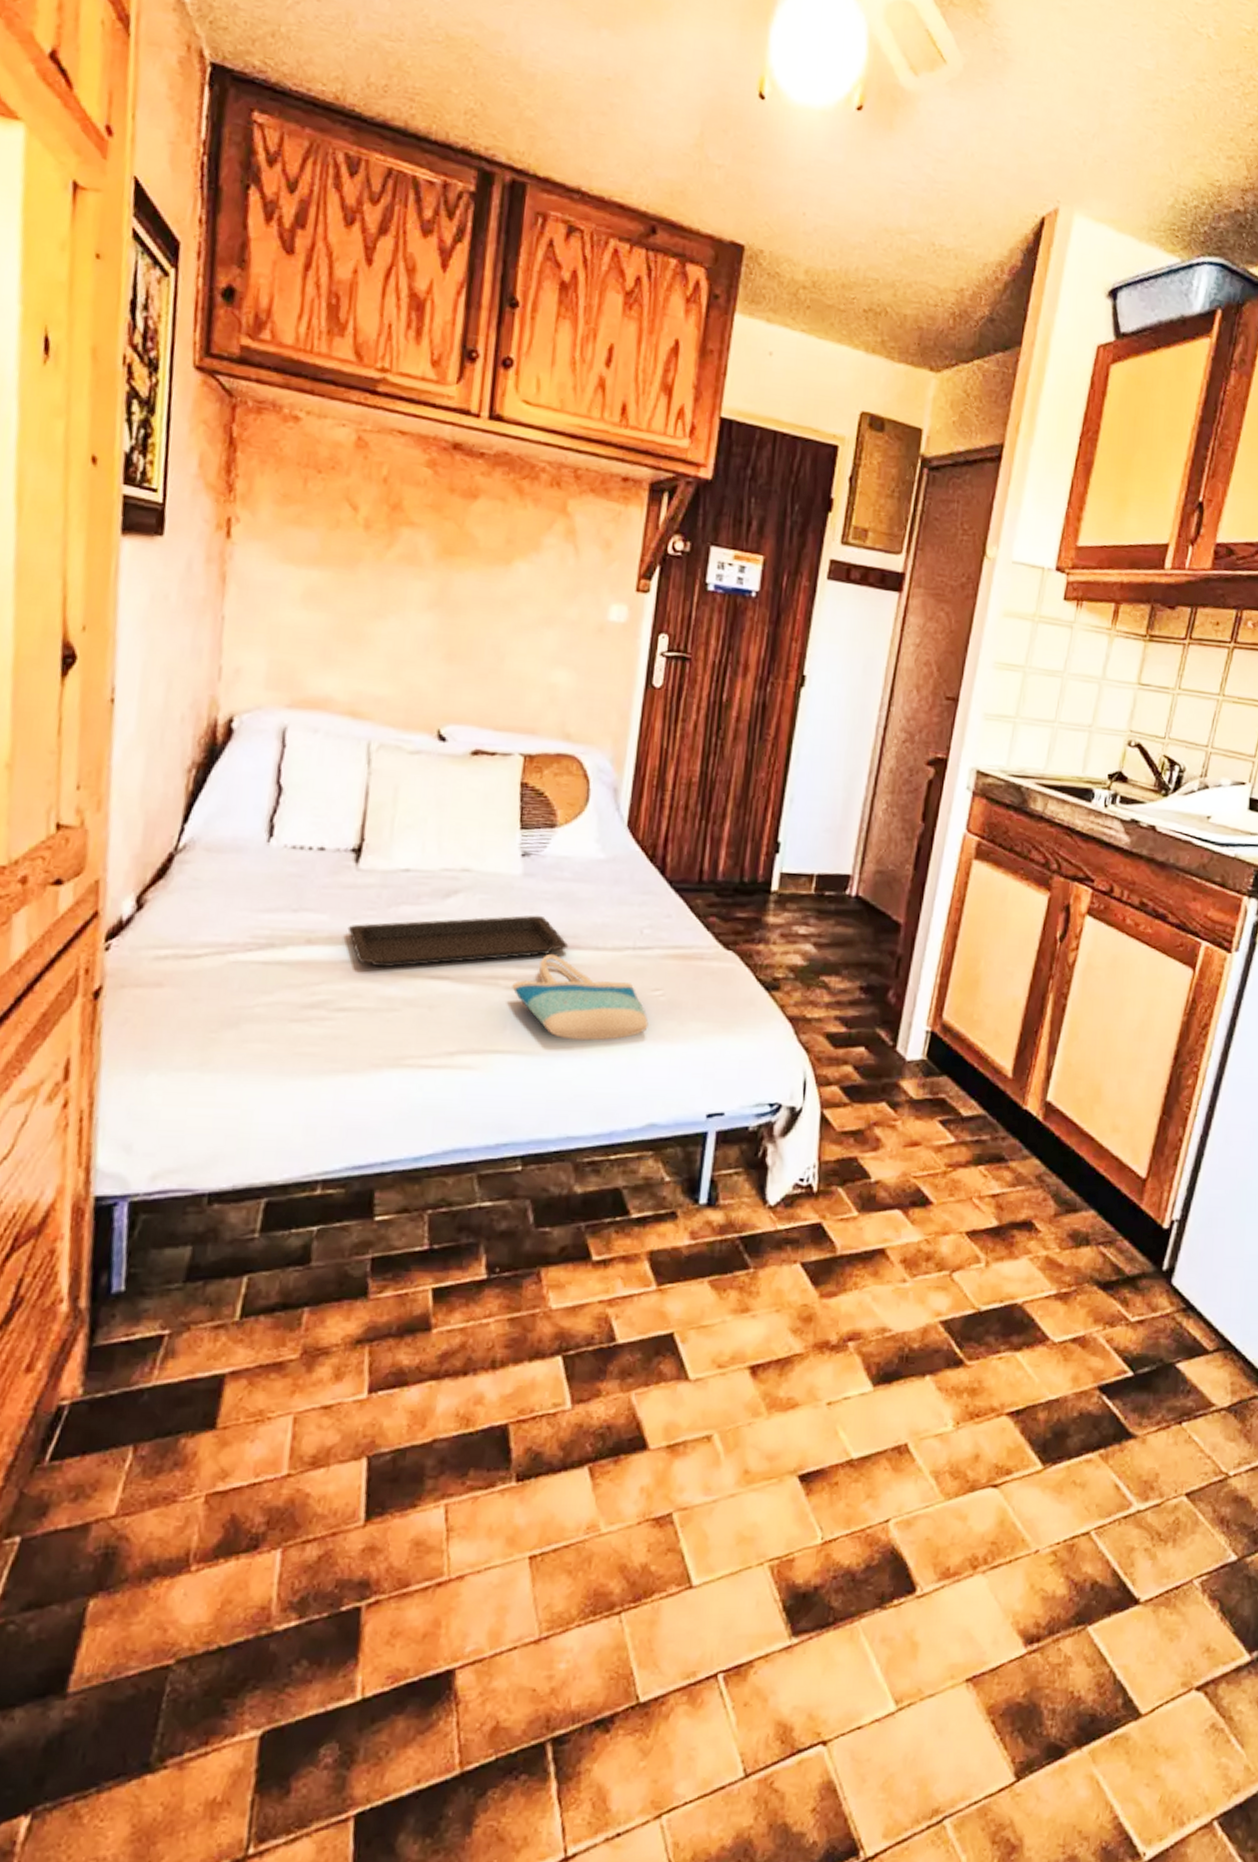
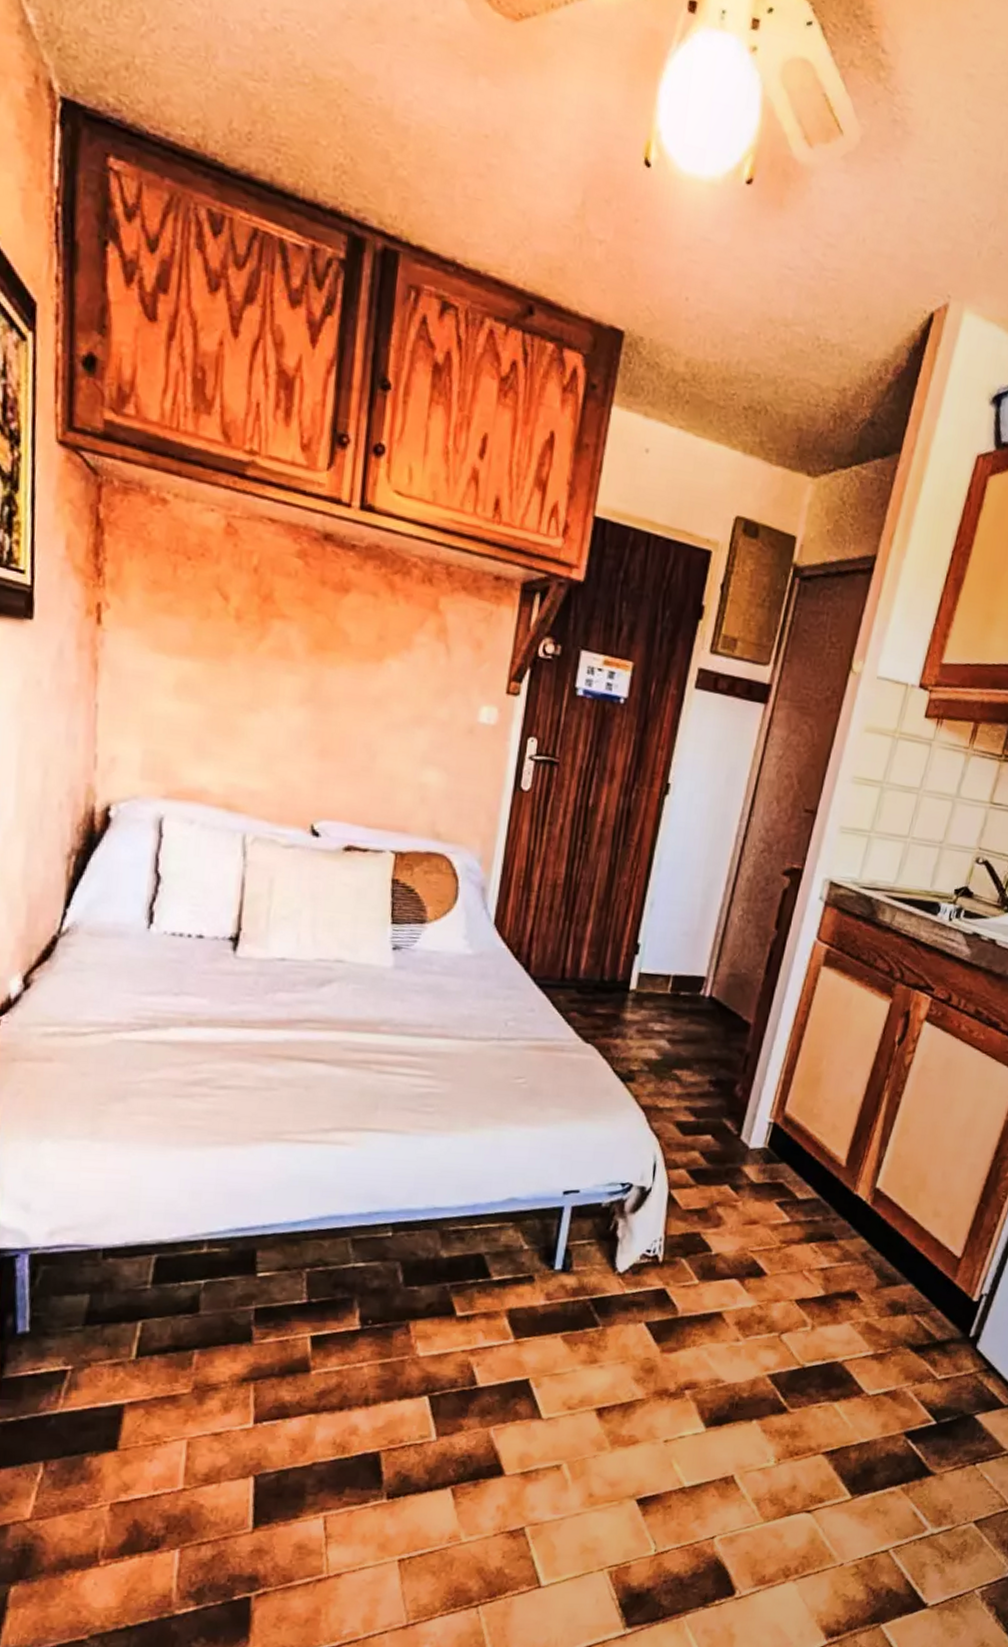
serving tray: present [347,915,569,968] -> none [227,1005,437,1050]
tote bag: present [512,953,649,1041] -> none [383,1041,511,1123]

